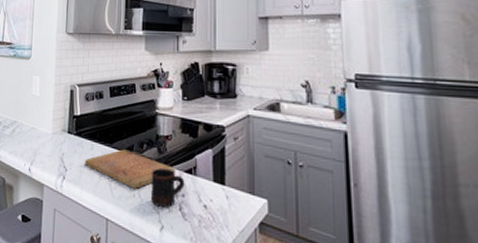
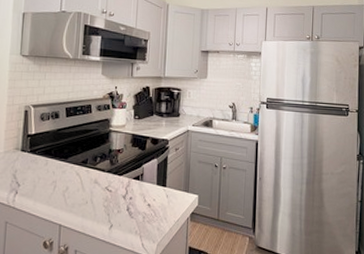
cutting board: present [85,149,175,189] -> none [38,163,125,196]
mug: present [150,167,185,208] -> none [102,176,133,209]

